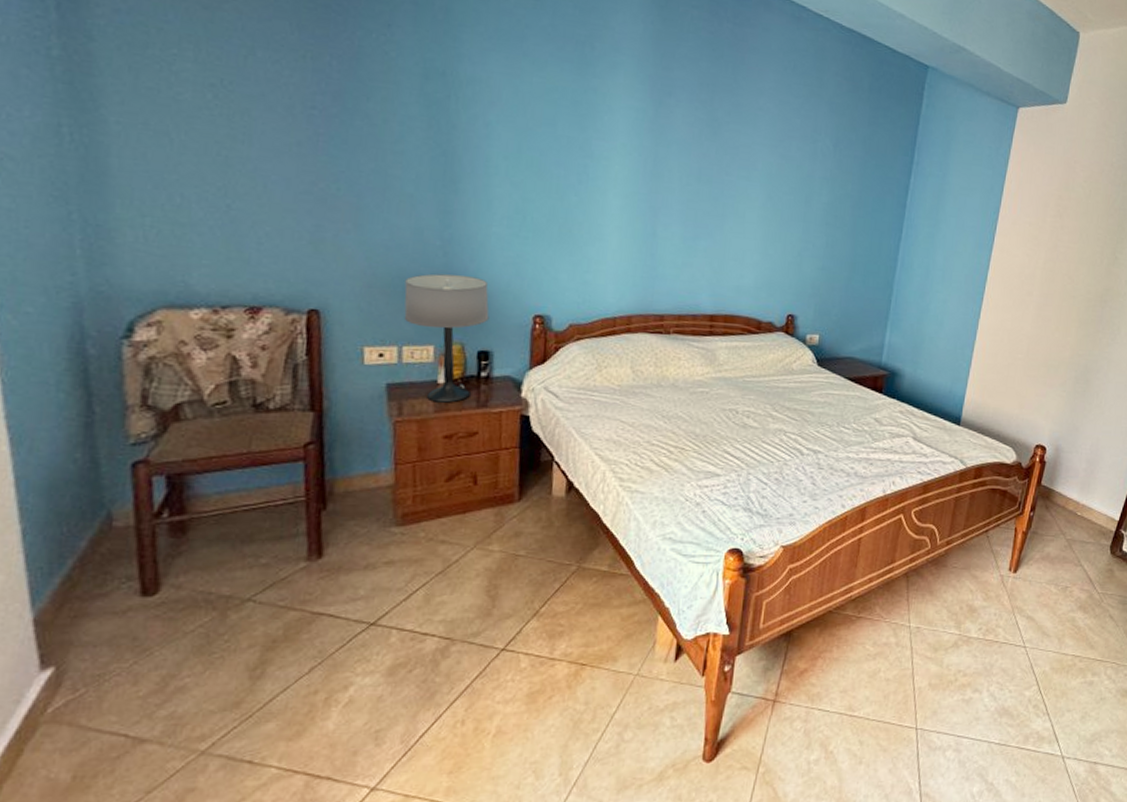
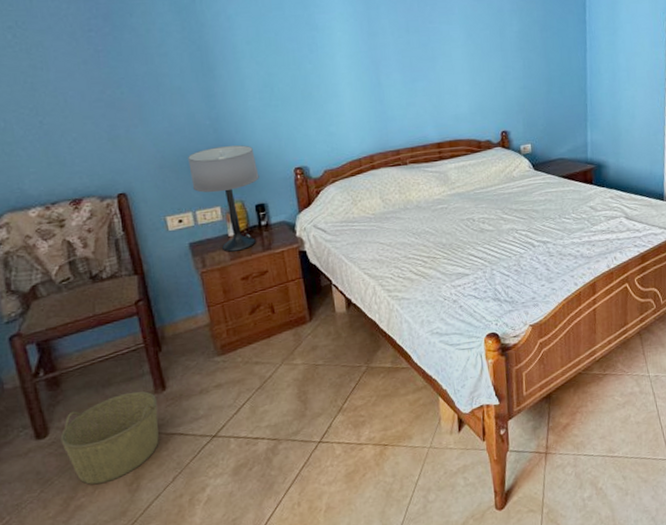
basket: none [173,554,308,664] -> present [60,391,159,485]

